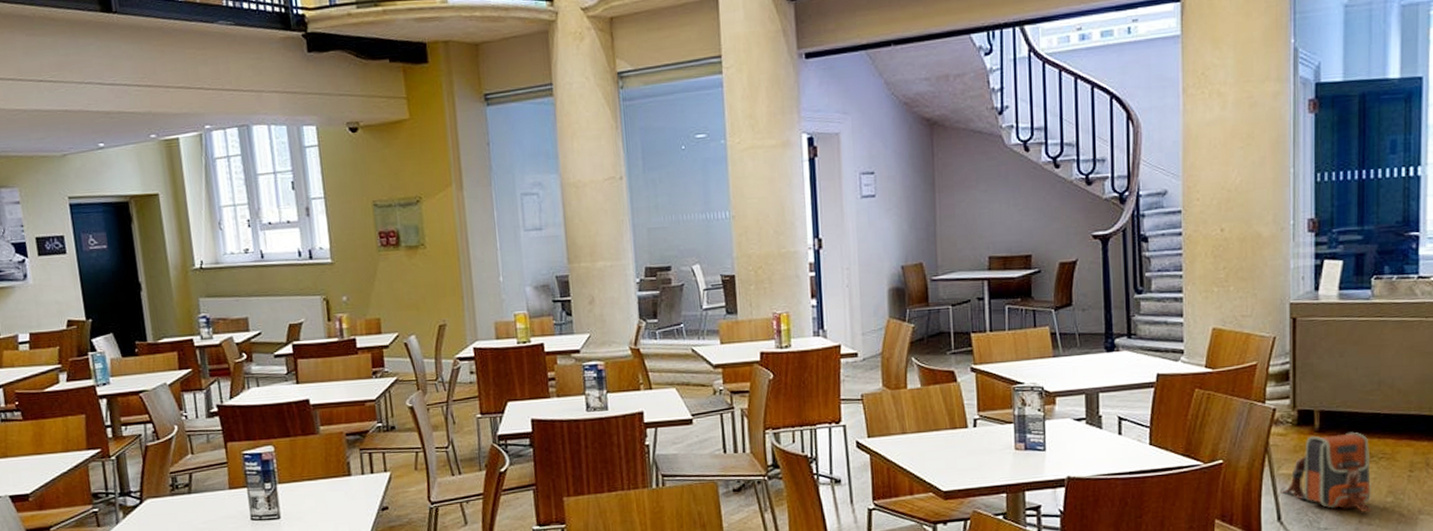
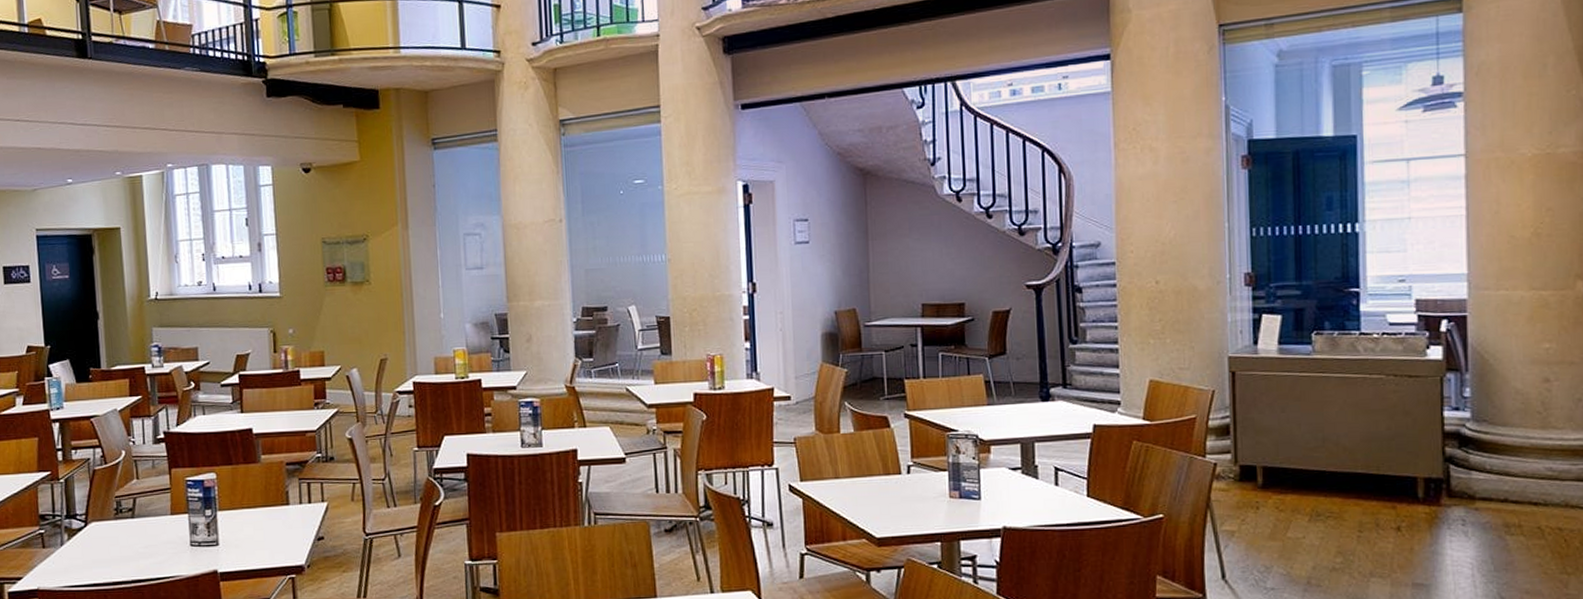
backpack: present [1280,432,1372,513] -> none [1224,489,1321,573]

